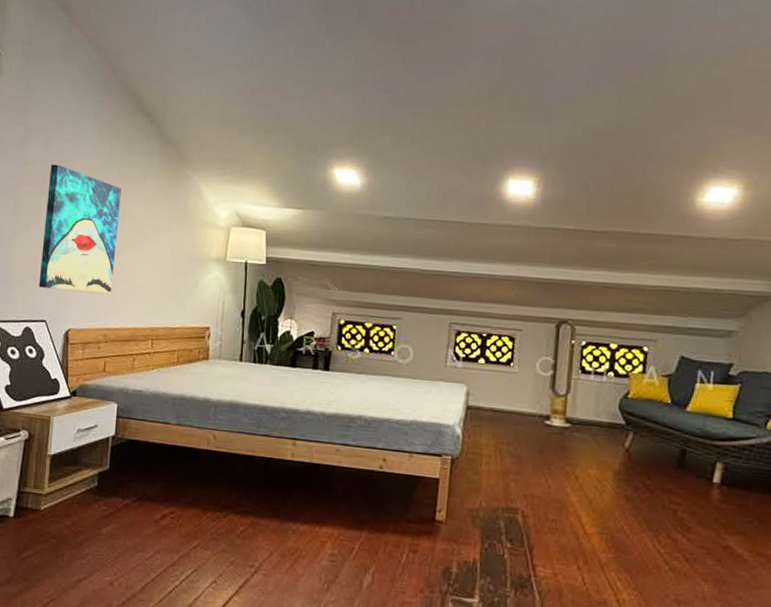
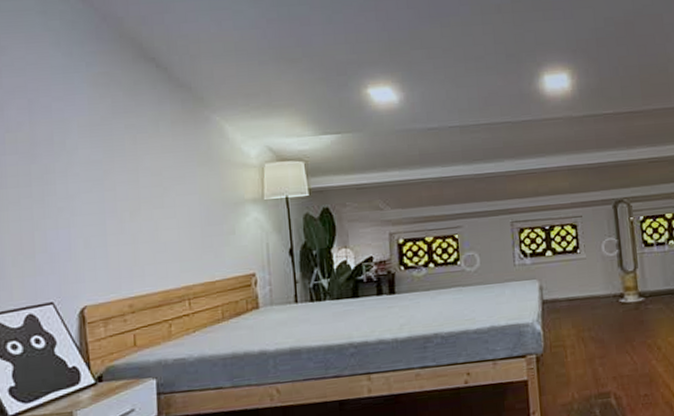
wall art: present [38,164,122,294] -> none [38,126,133,266]

